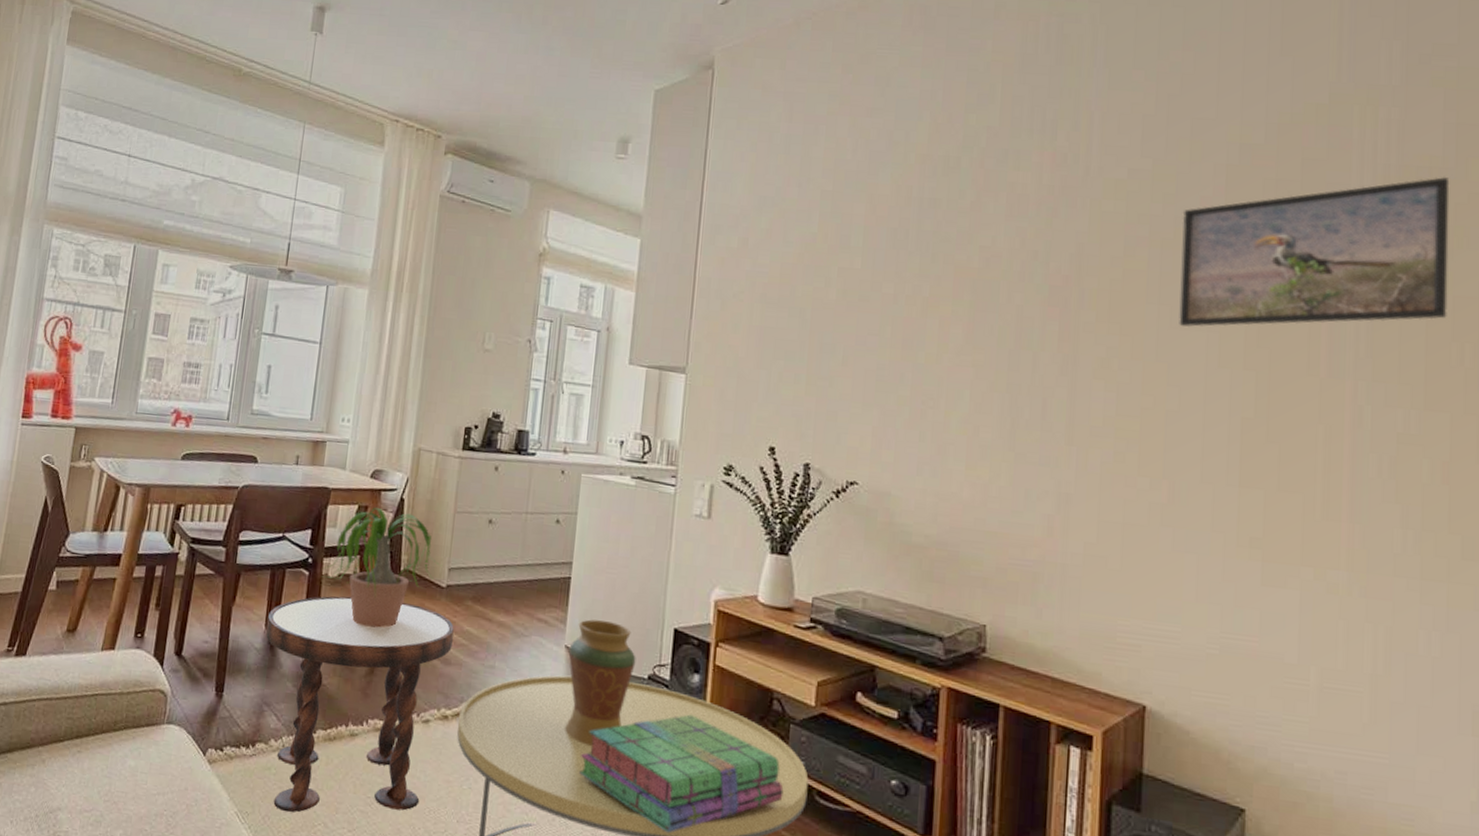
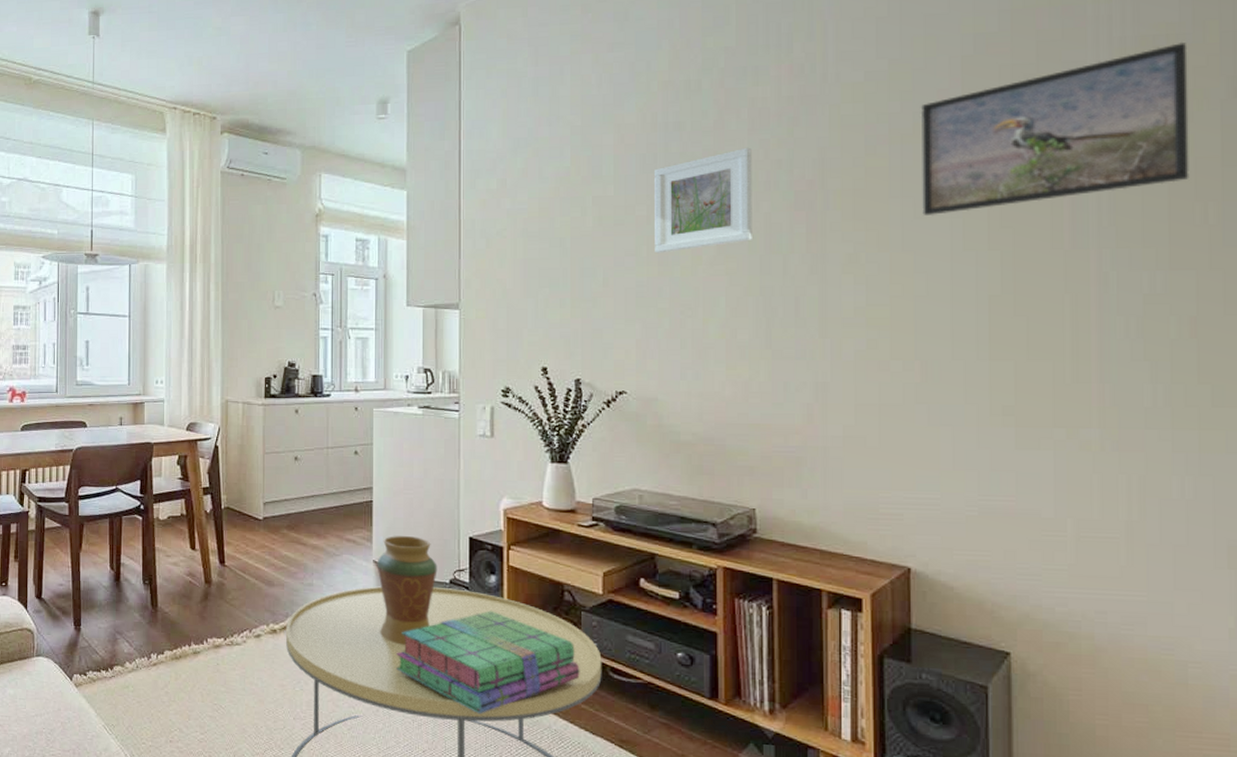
side table: present [266,595,454,813] -> none [112,534,274,722]
potted plant: present [324,507,439,628] -> none [155,455,255,560]
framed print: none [899,233,1008,337] -> present [655,147,752,253]

